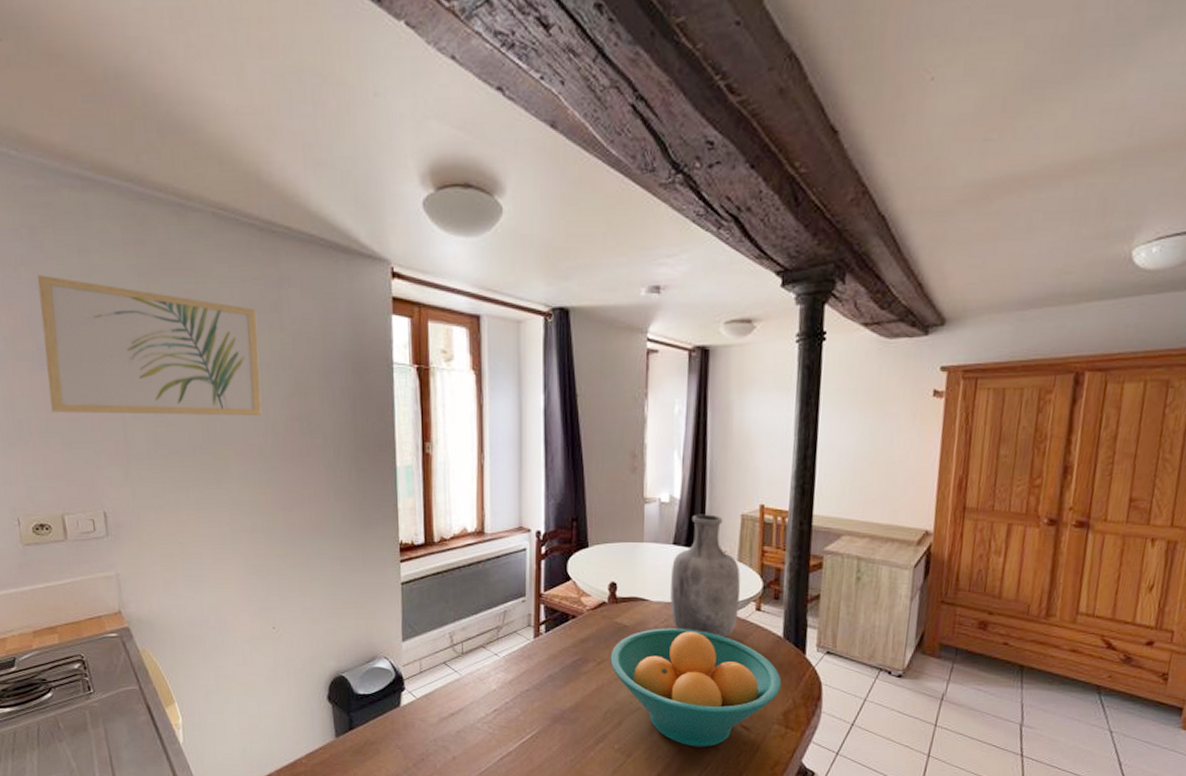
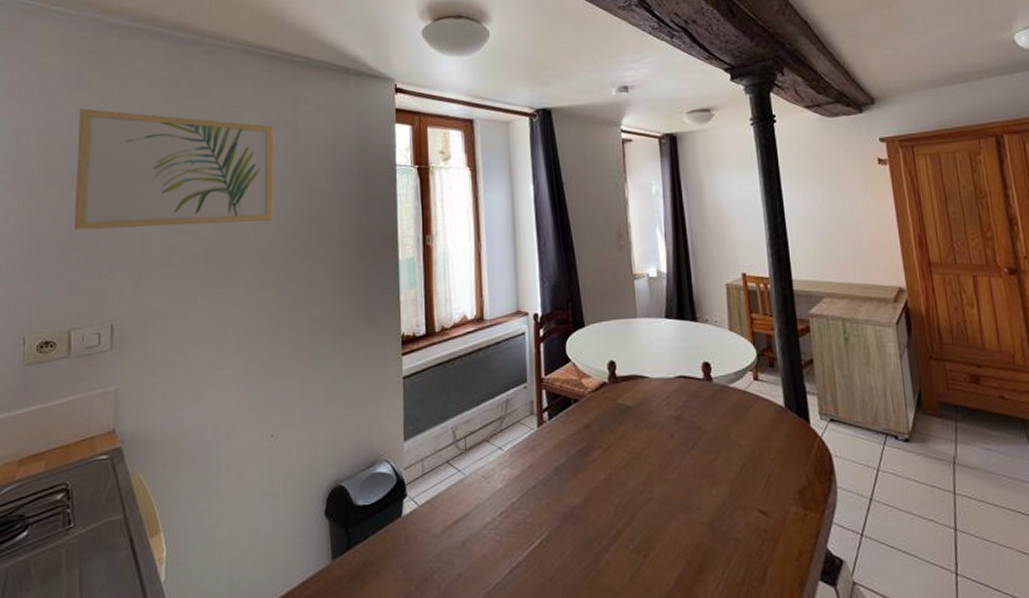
fruit bowl: present [610,628,782,747] -> none [616,404,792,540]
vase: present [670,514,741,638] -> none [666,285,738,412]

